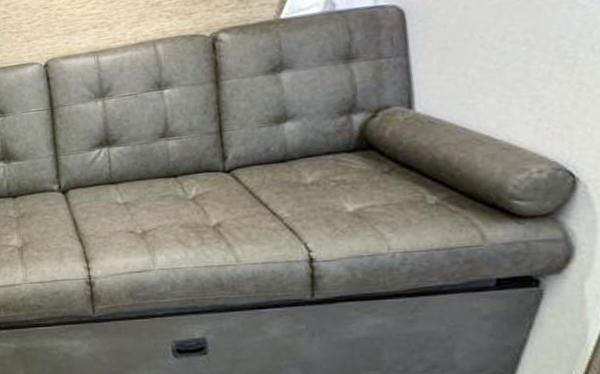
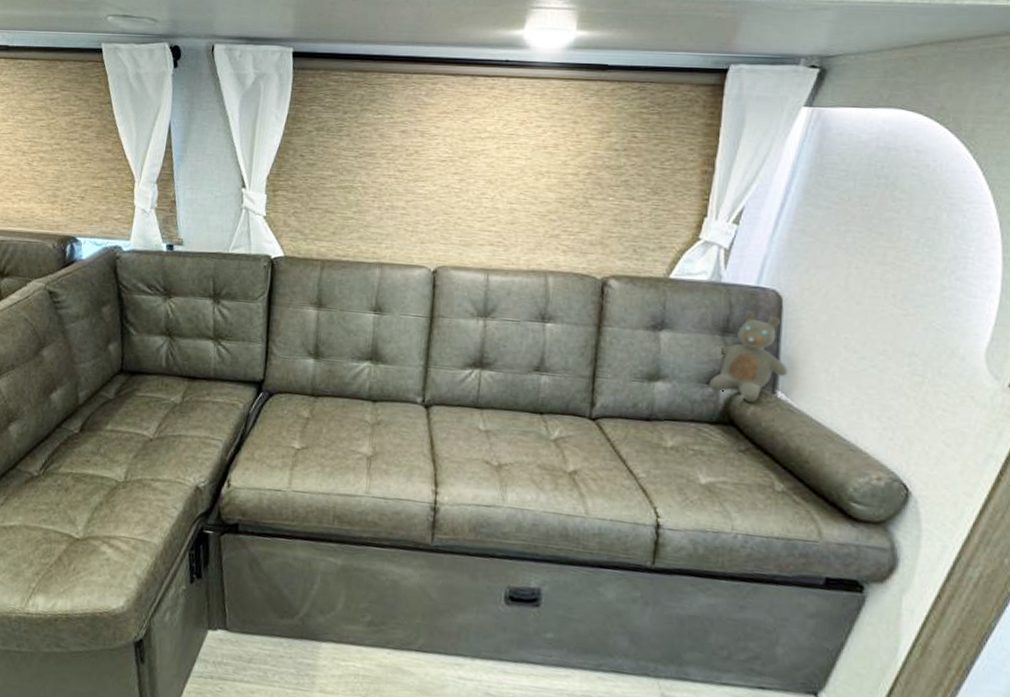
teddy bear: none [340,32,423,123] -> present [709,311,788,402]

